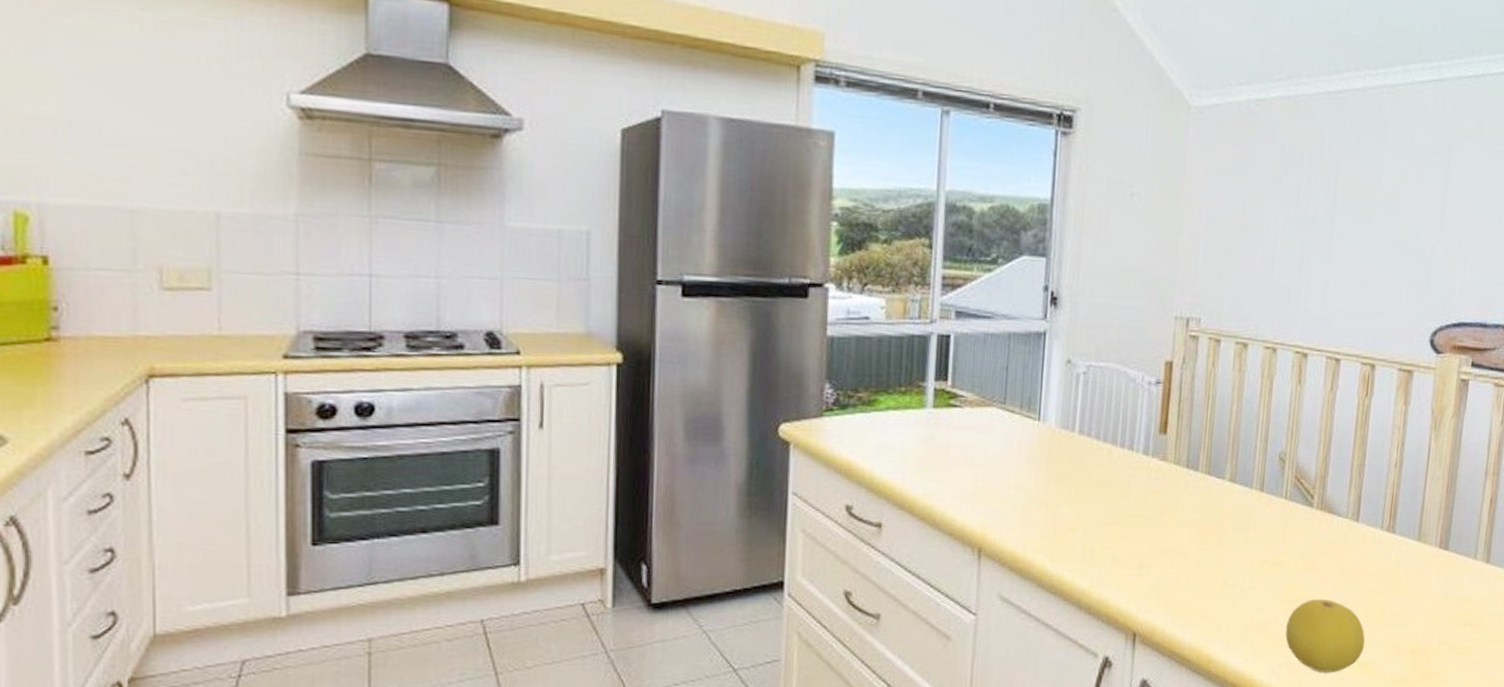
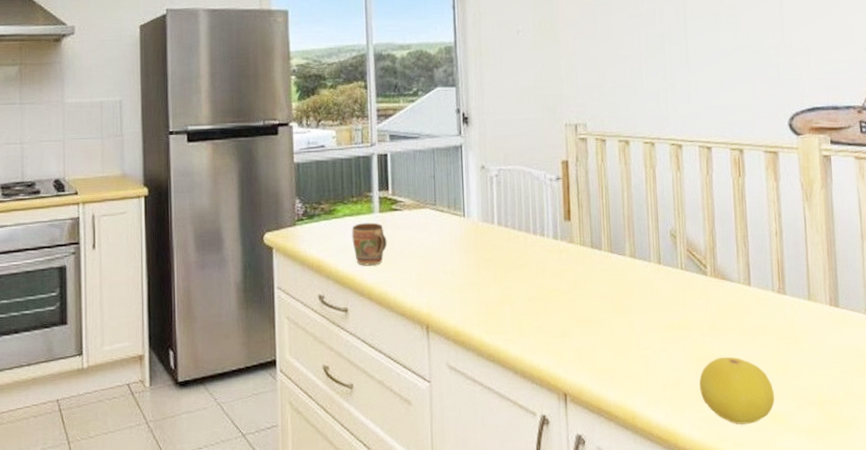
mug: none [895,419,940,473] -> present [352,222,387,266]

